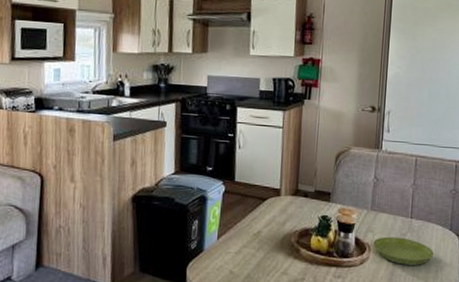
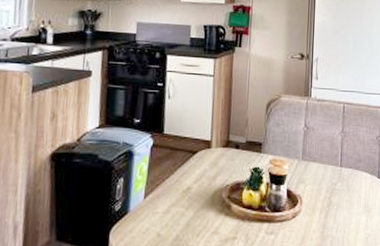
saucer: present [373,236,434,265] -> none [305,187,363,216]

